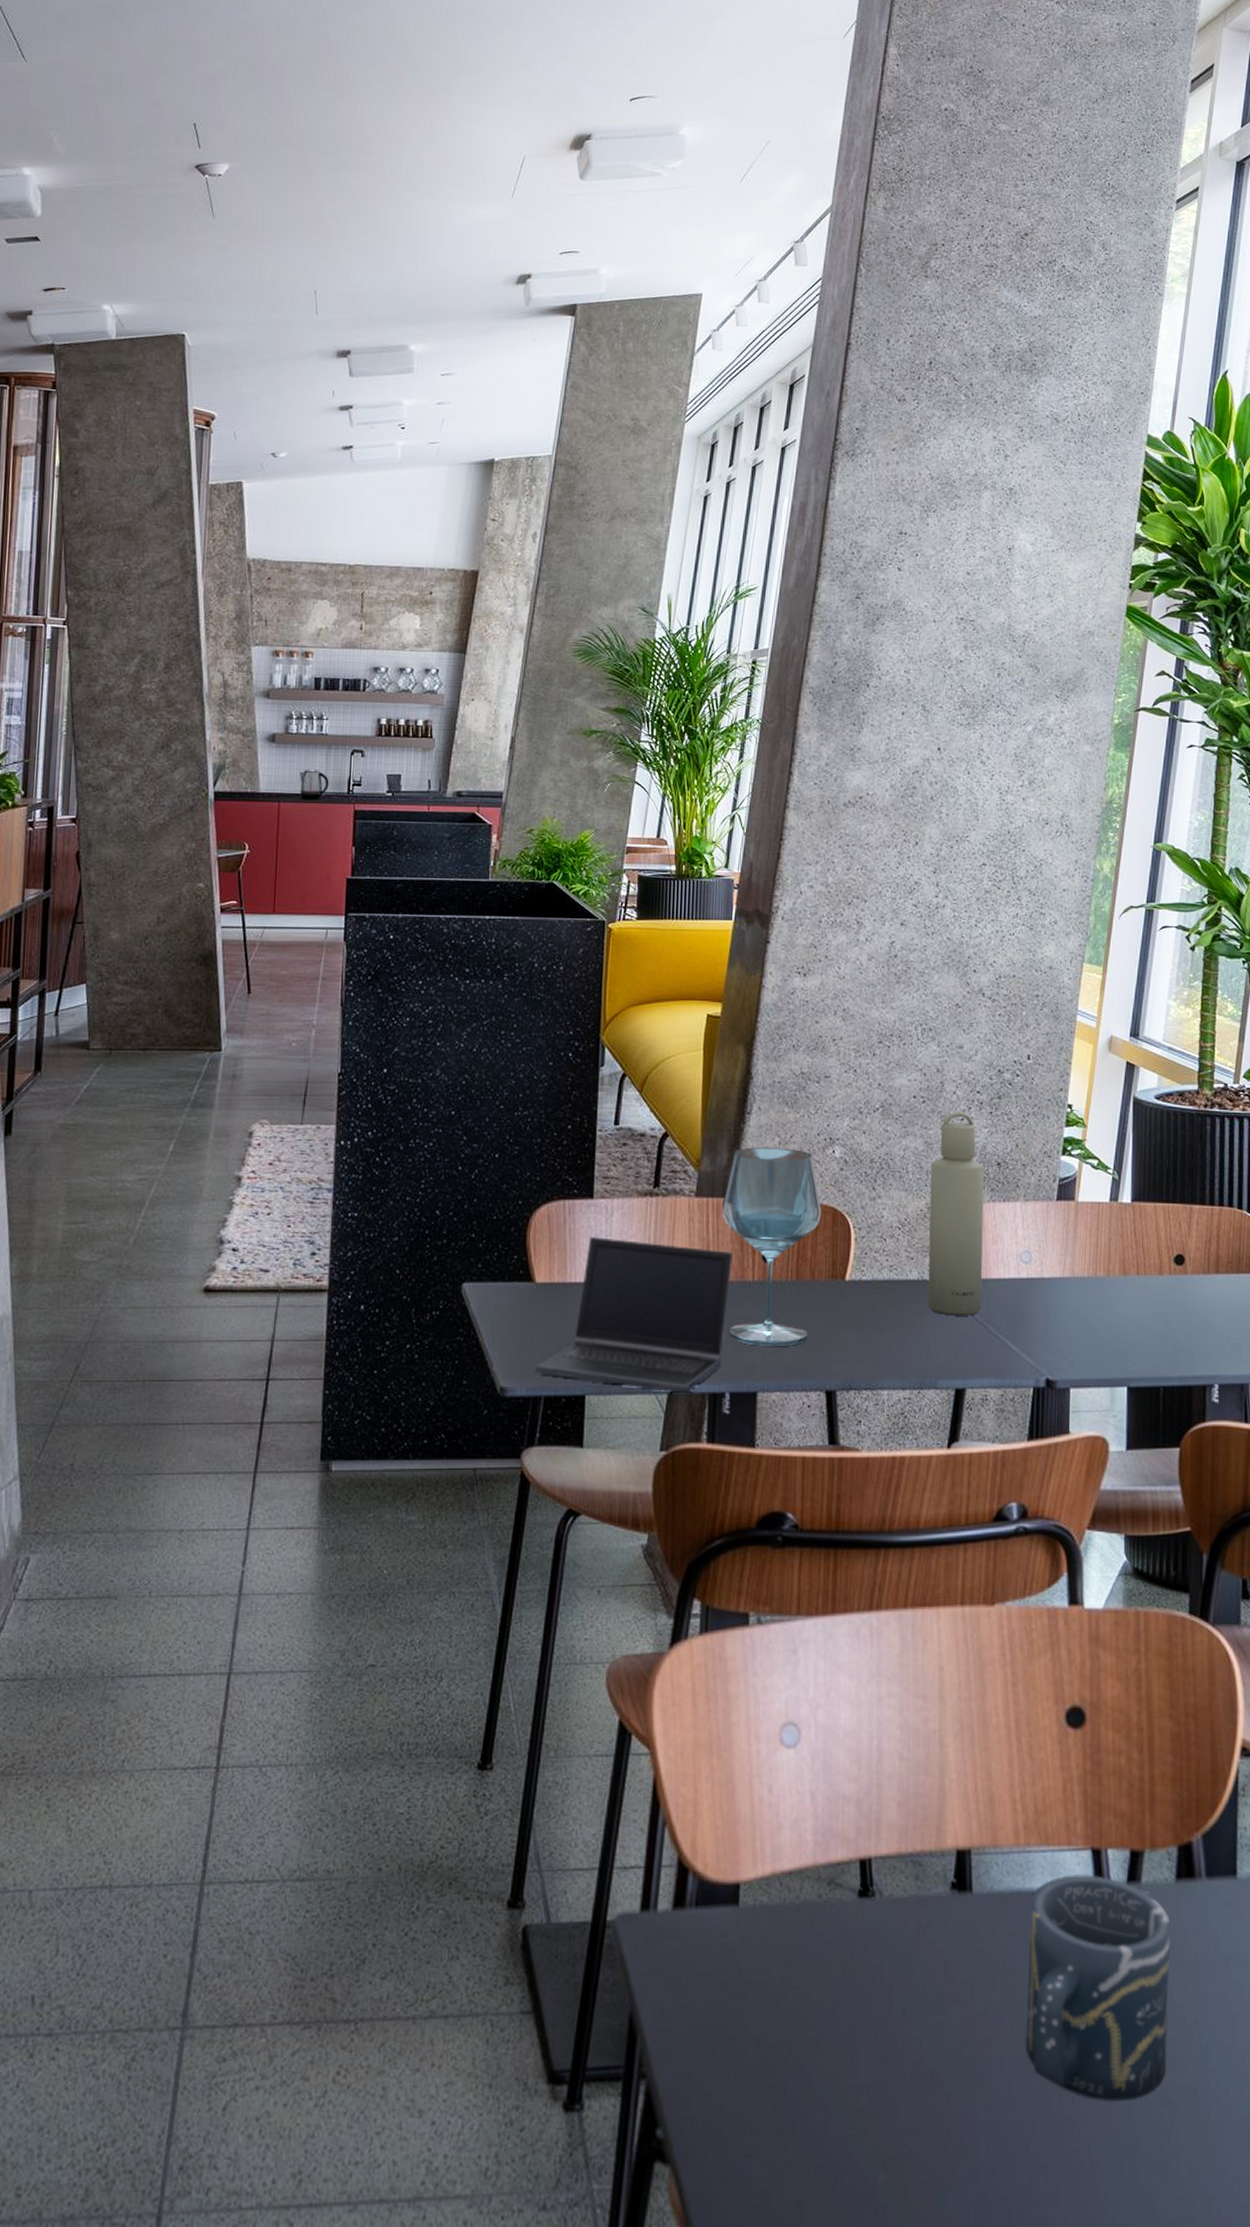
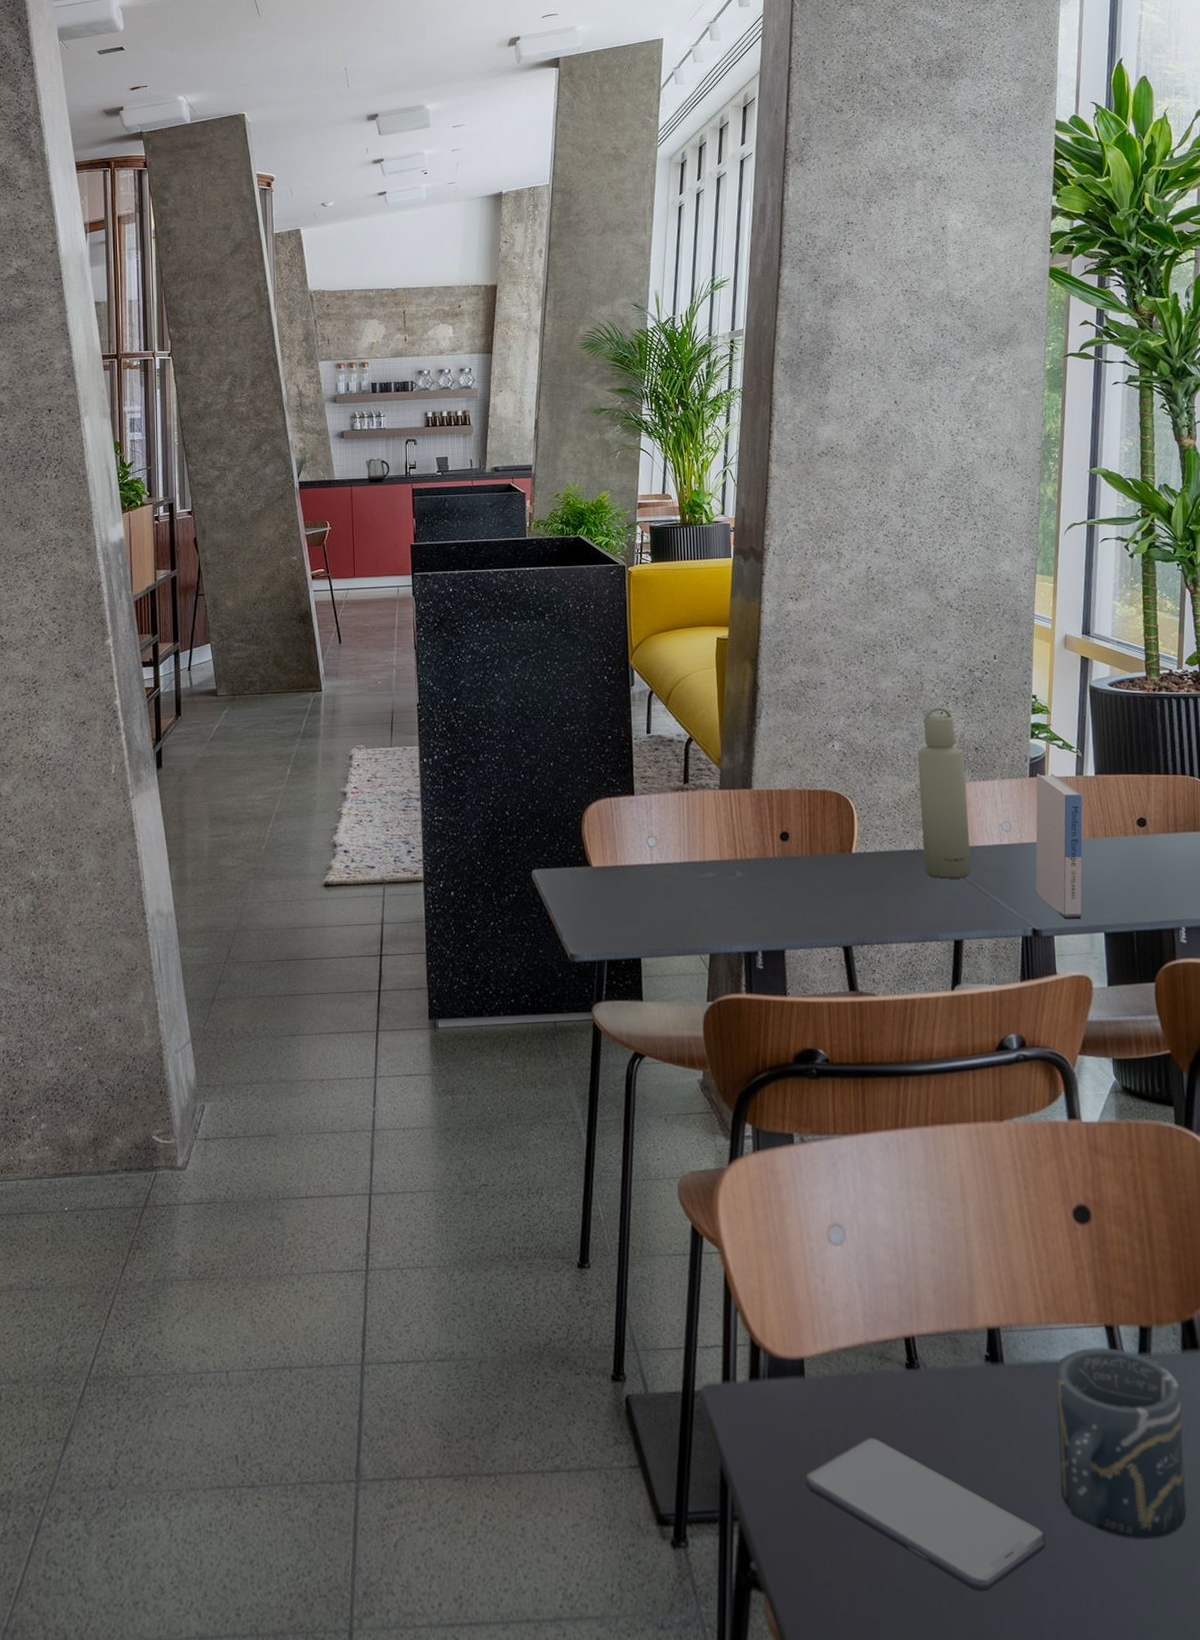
laptop computer: present [534,1236,734,1393] -> none [597,826,756,953]
wine glass: present [721,1147,822,1347] -> none [742,745,828,912]
smartphone: none [730,1979,1004,2164] -> present [805,1438,1046,1592]
book: none [1054,1196,1116,1371] -> present [1035,773,1083,920]

